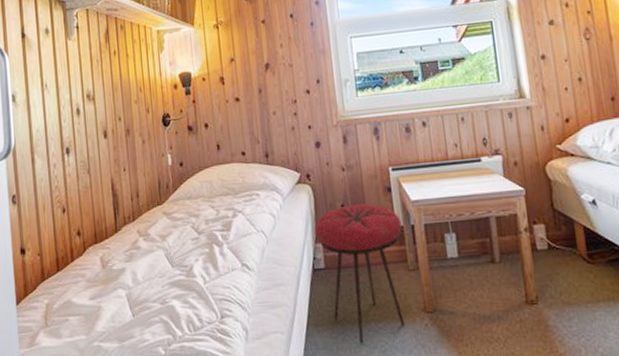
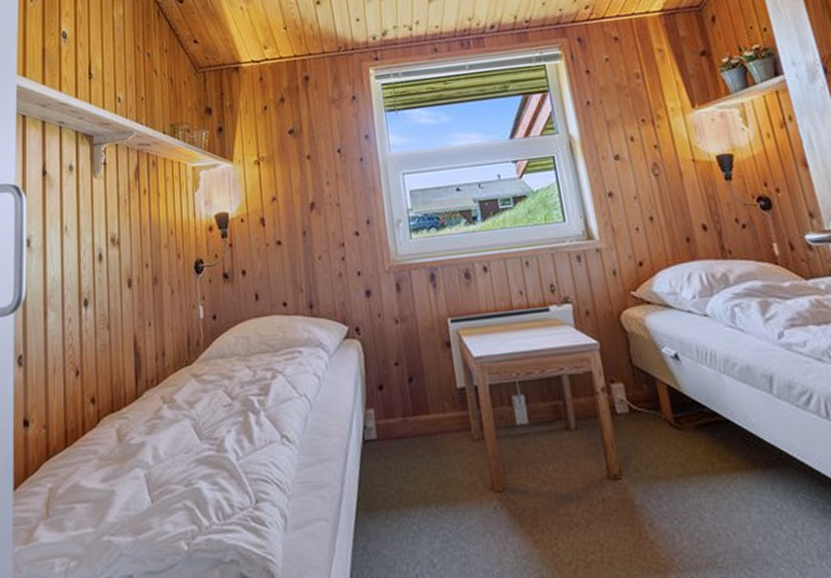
stool: present [314,203,404,344] -> none [364,361,470,533]

